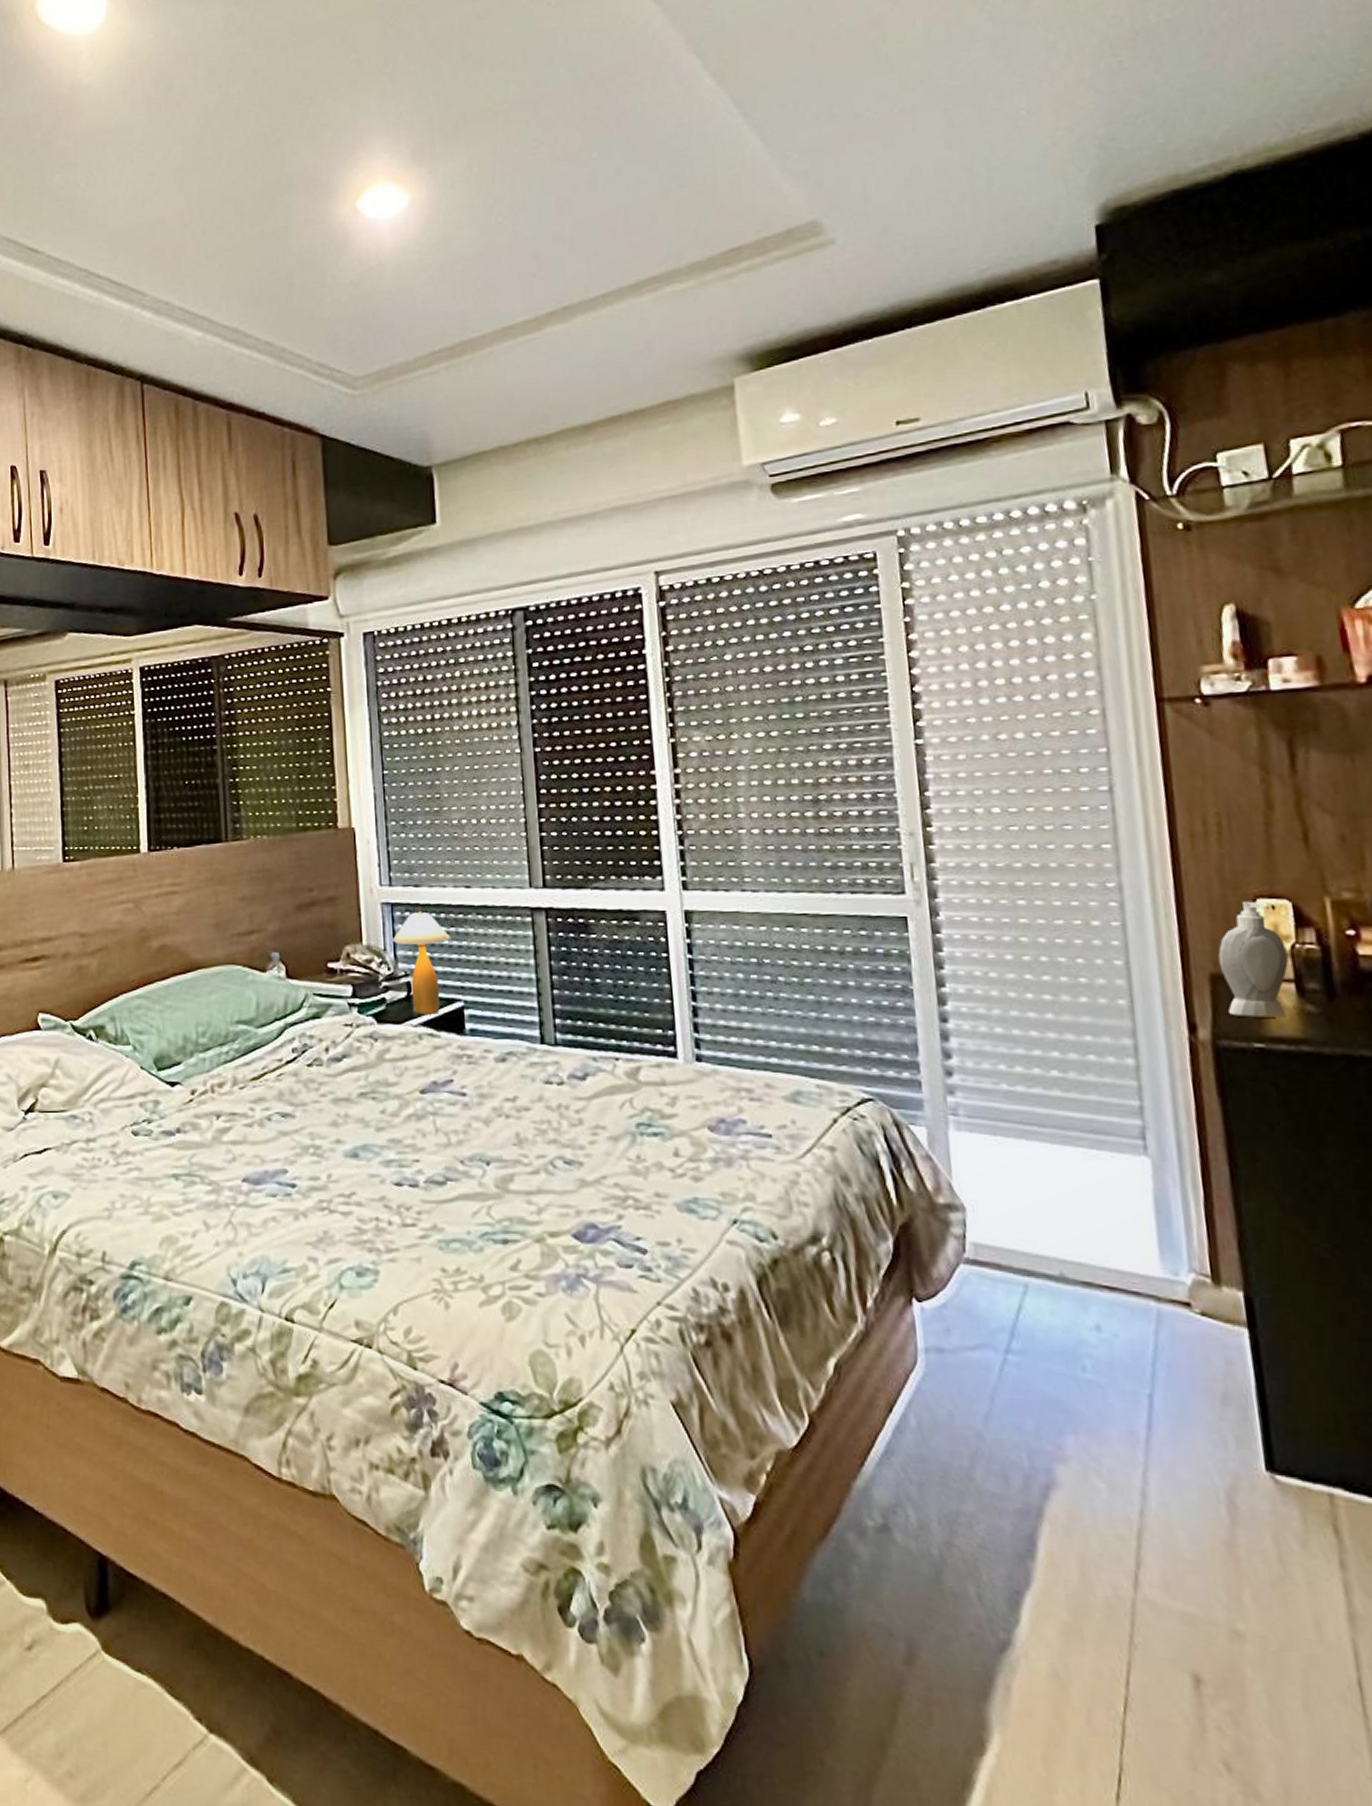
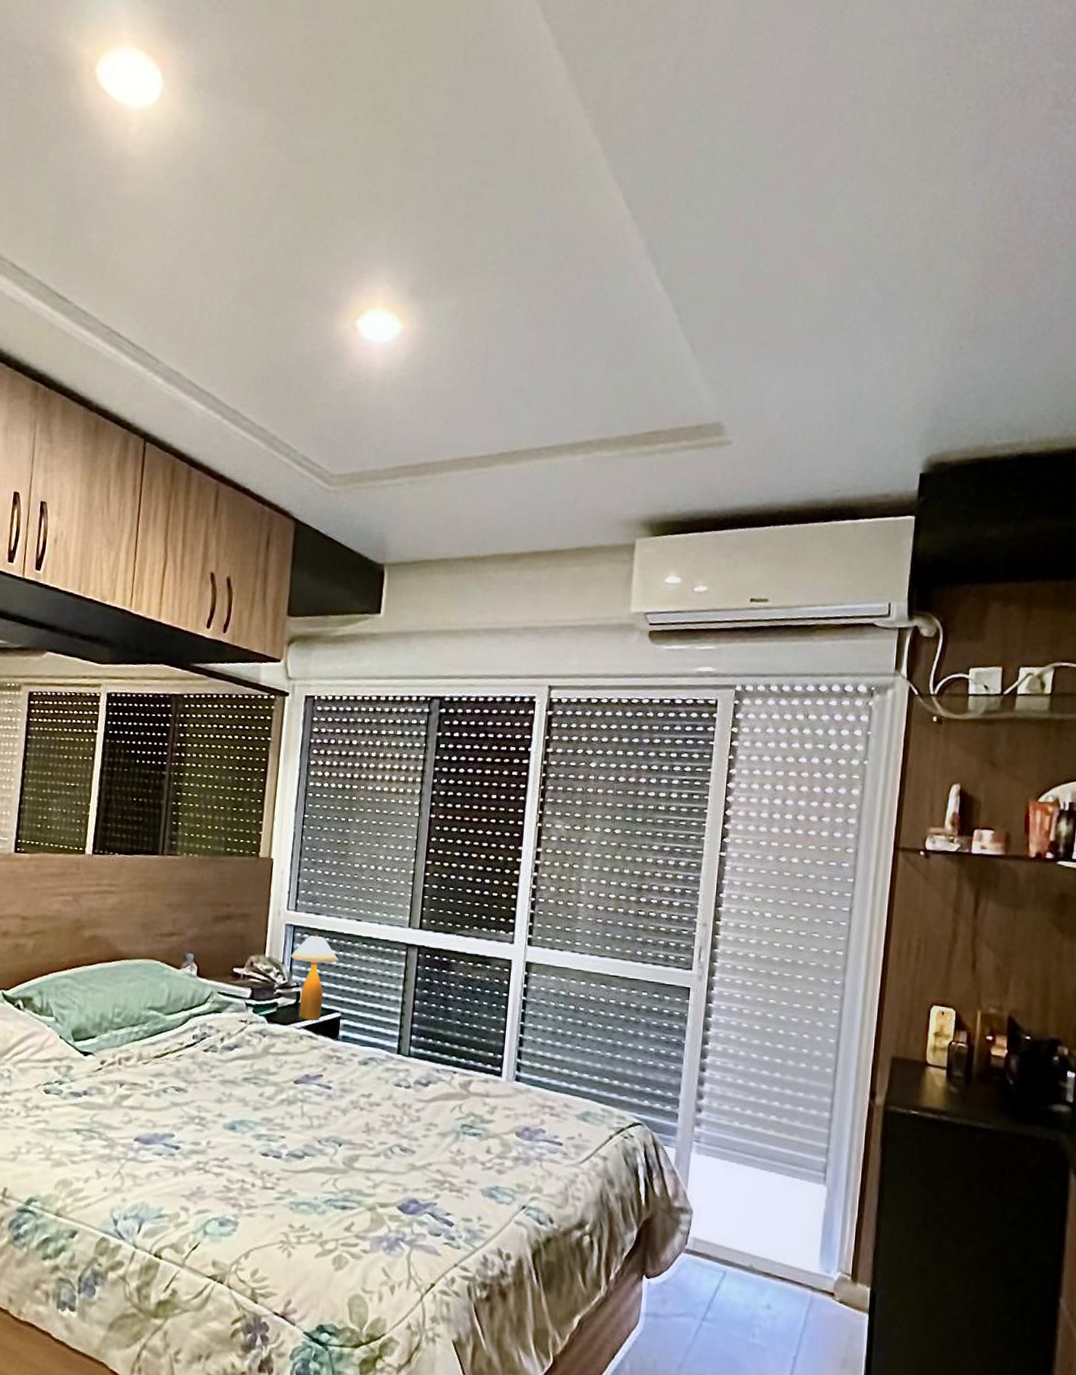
soap bottle: present [1218,901,1289,1018] -> none [898,1006,946,1094]

